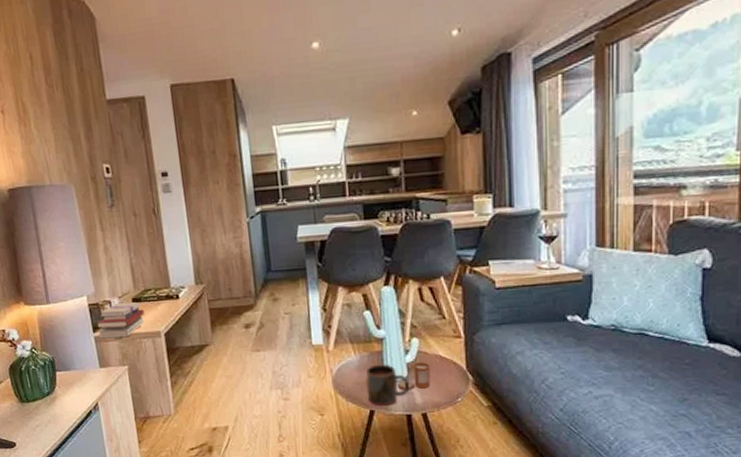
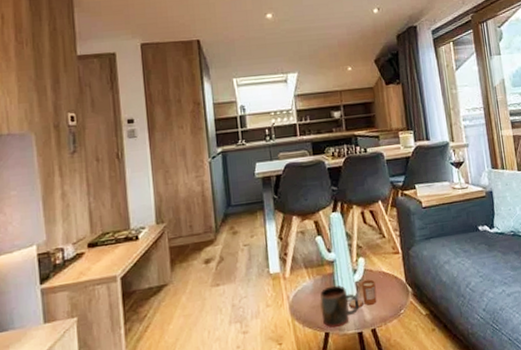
books: present [97,302,145,339] -> none [45,247,100,290]

